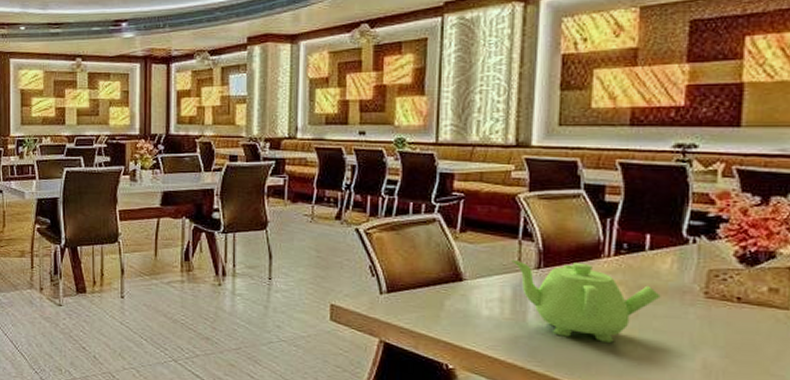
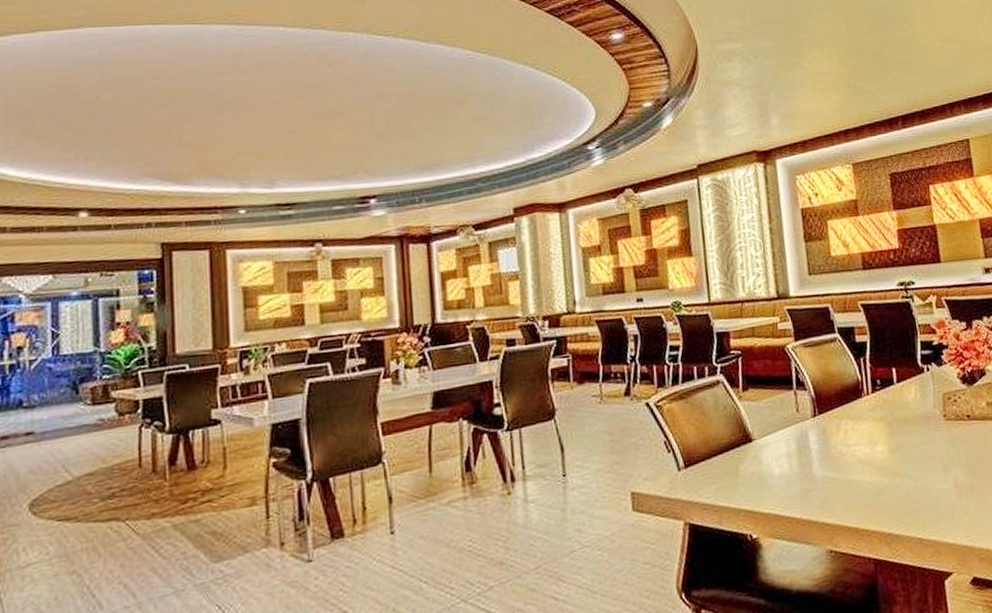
teapot: present [511,259,661,344] -> none [791,404,913,482]

